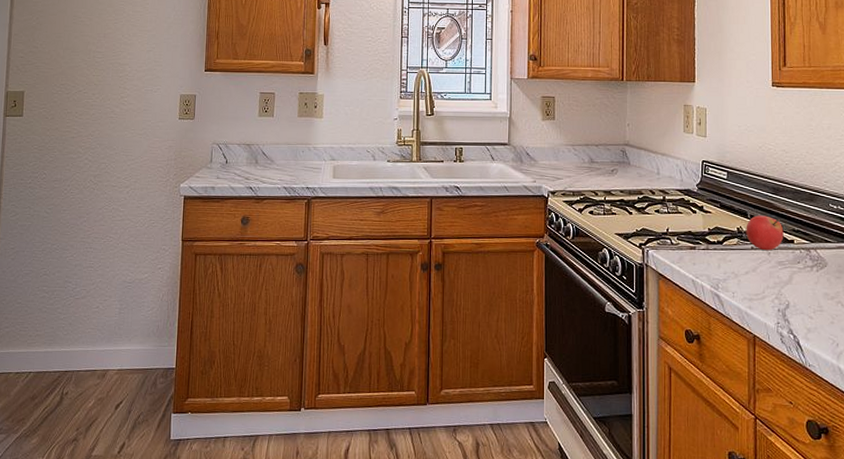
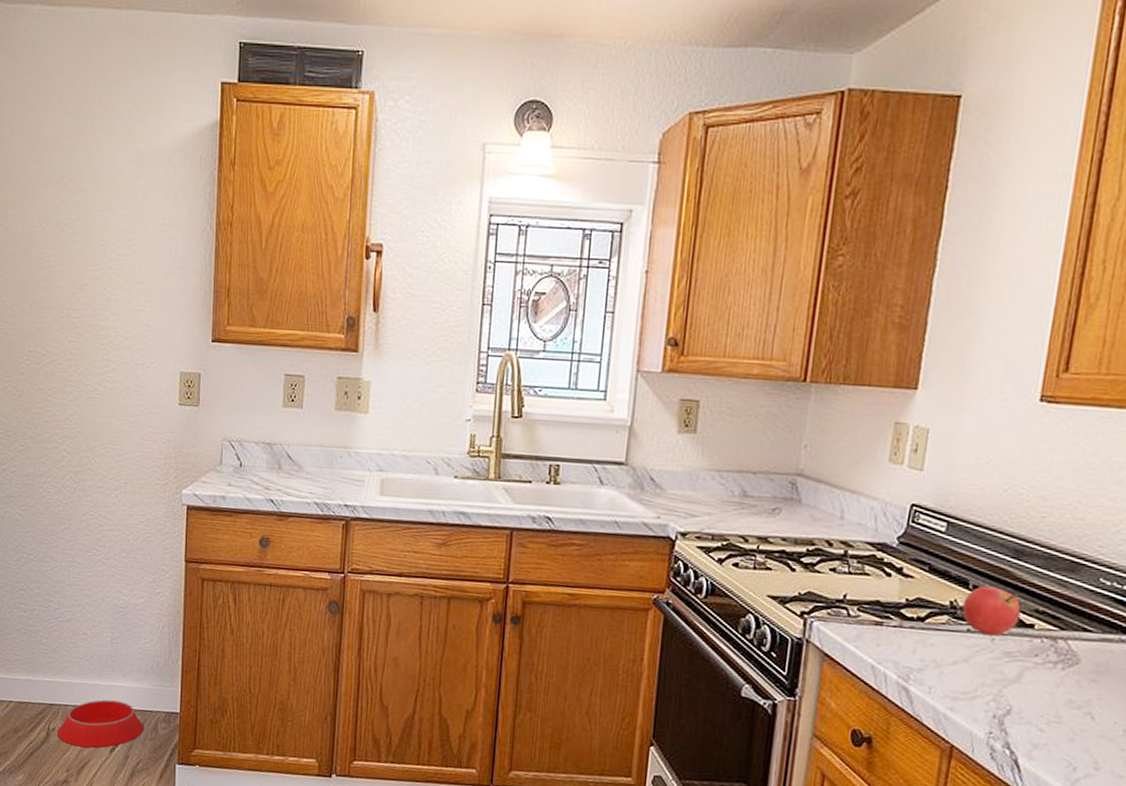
pet bowl: none [69,362,145,407] -> present [57,699,144,748]

